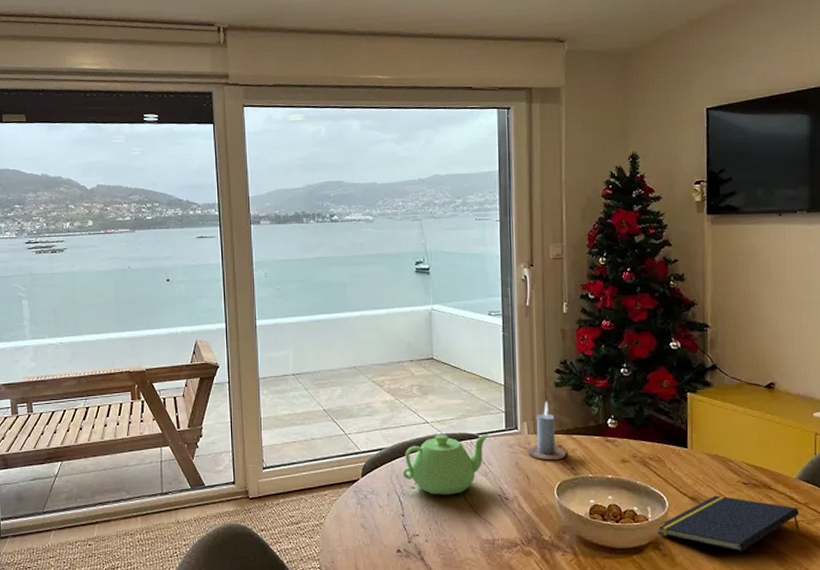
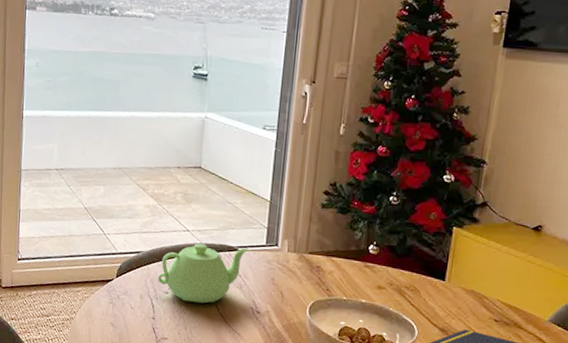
candle: present [527,401,566,461] -> none [284,221,324,281]

